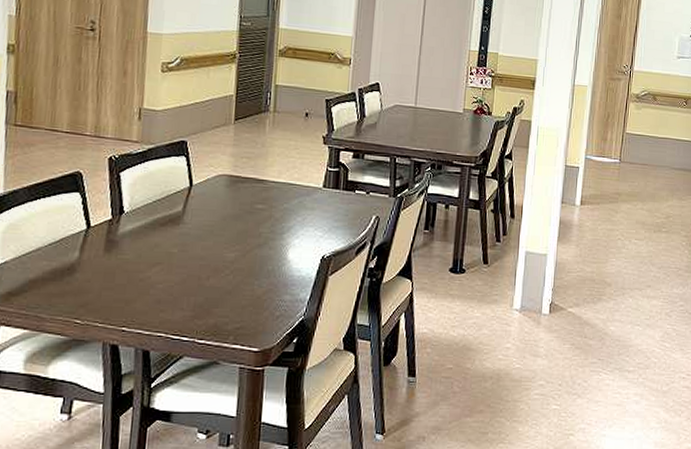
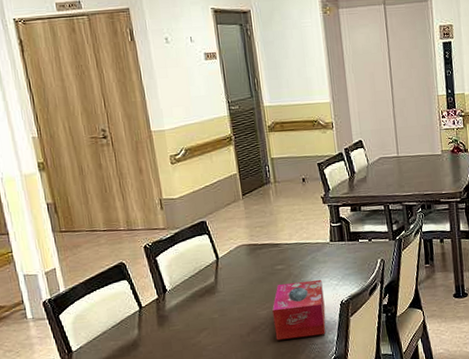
tissue box: none [239,225,305,292] -> present [272,279,326,341]

